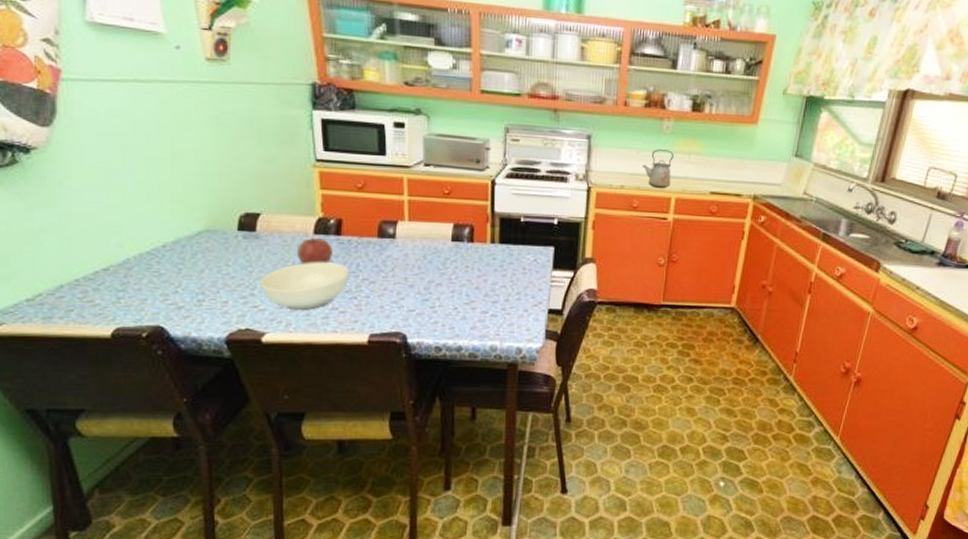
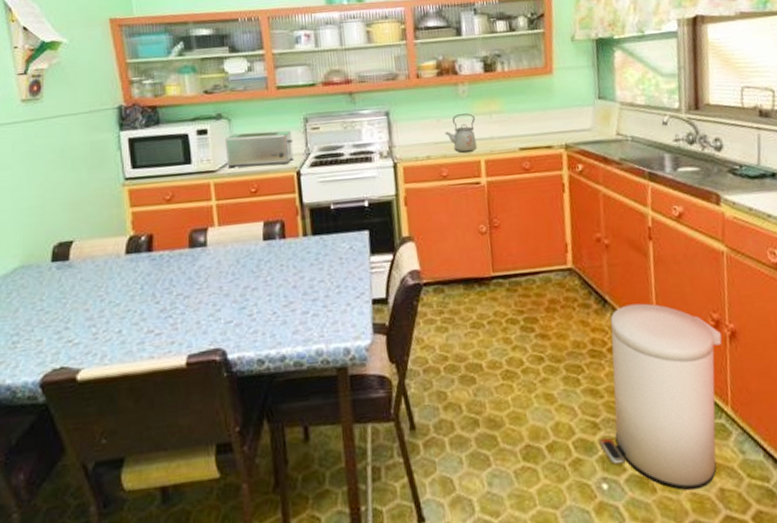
bowl: present [259,262,350,310] -> none [73,281,163,339]
fruit: present [296,237,333,265] -> none [109,257,145,288]
pedal bin: none [725,345,848,495] -> present [599,303,723,491]

